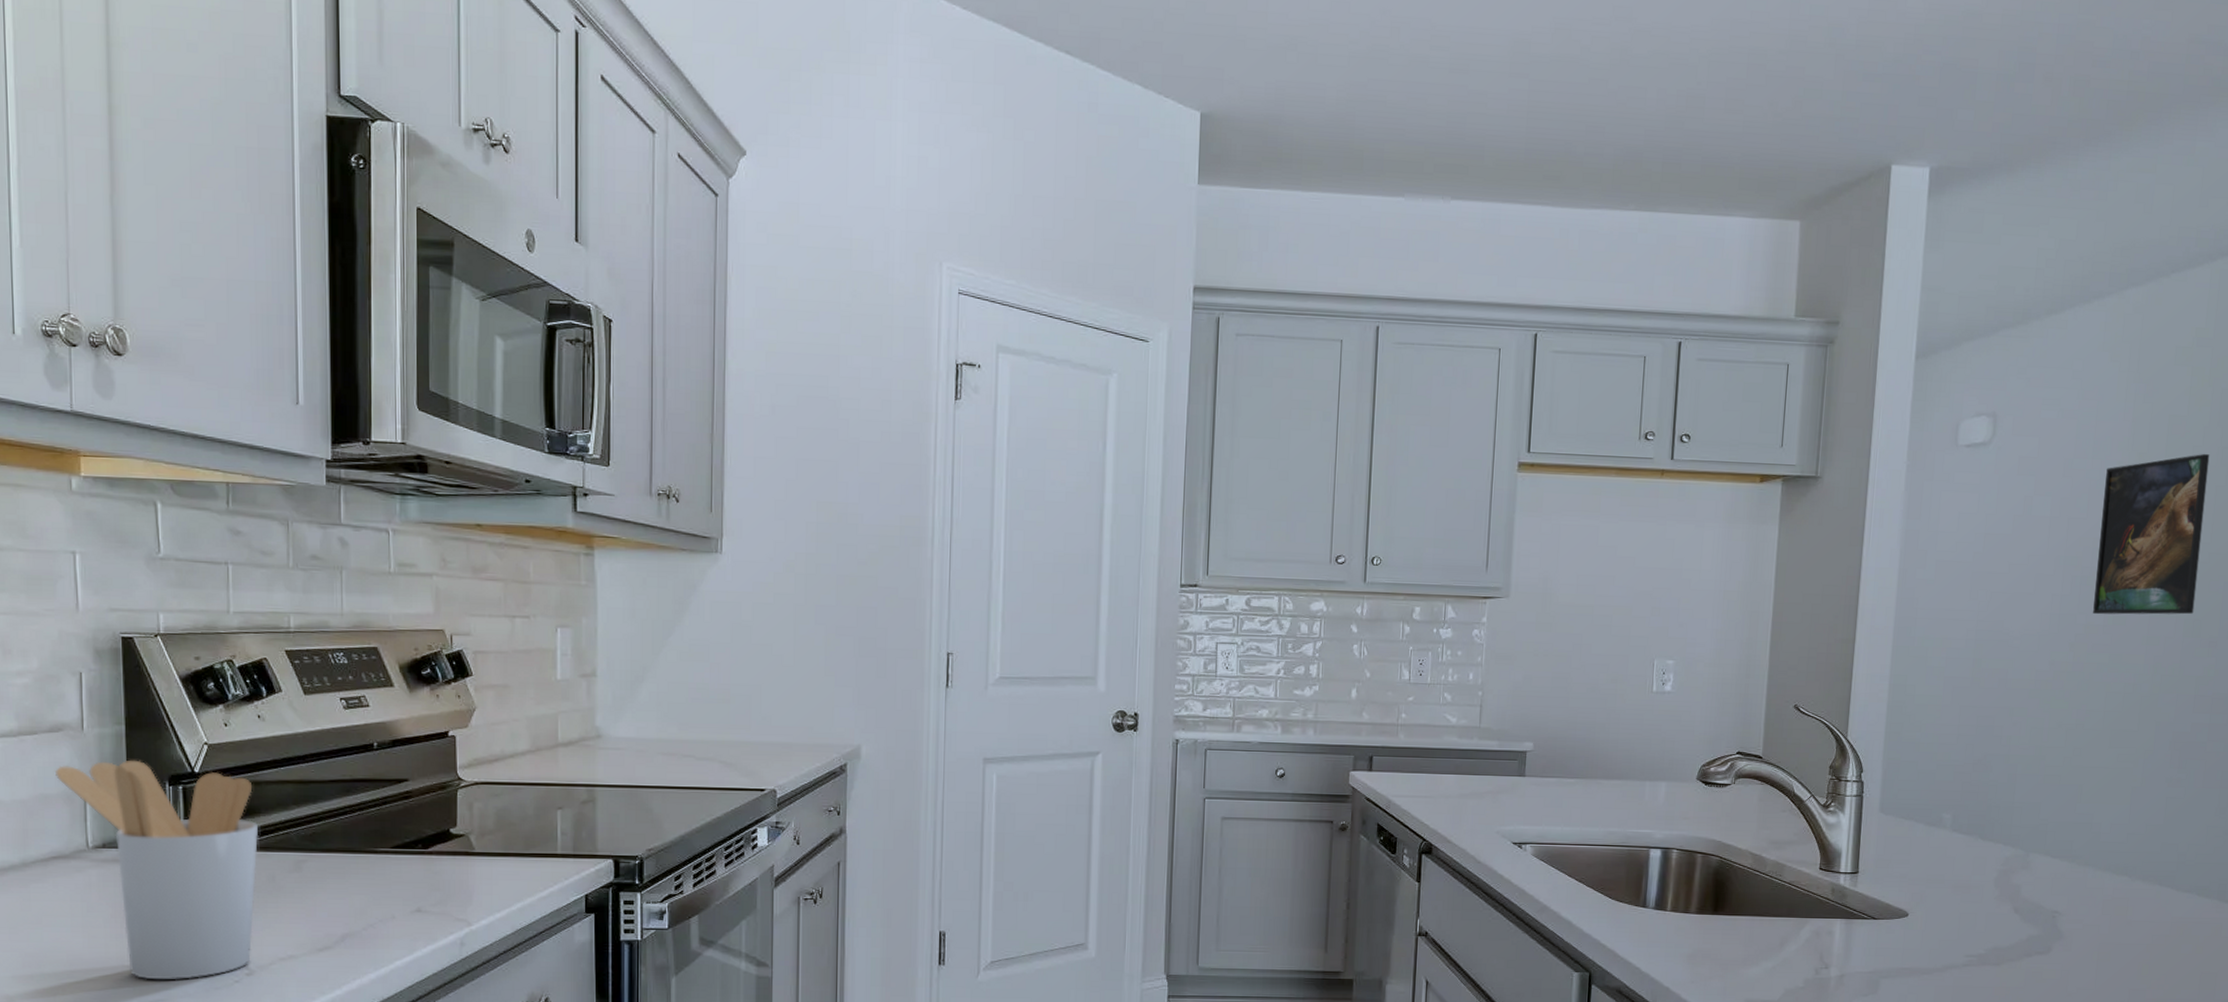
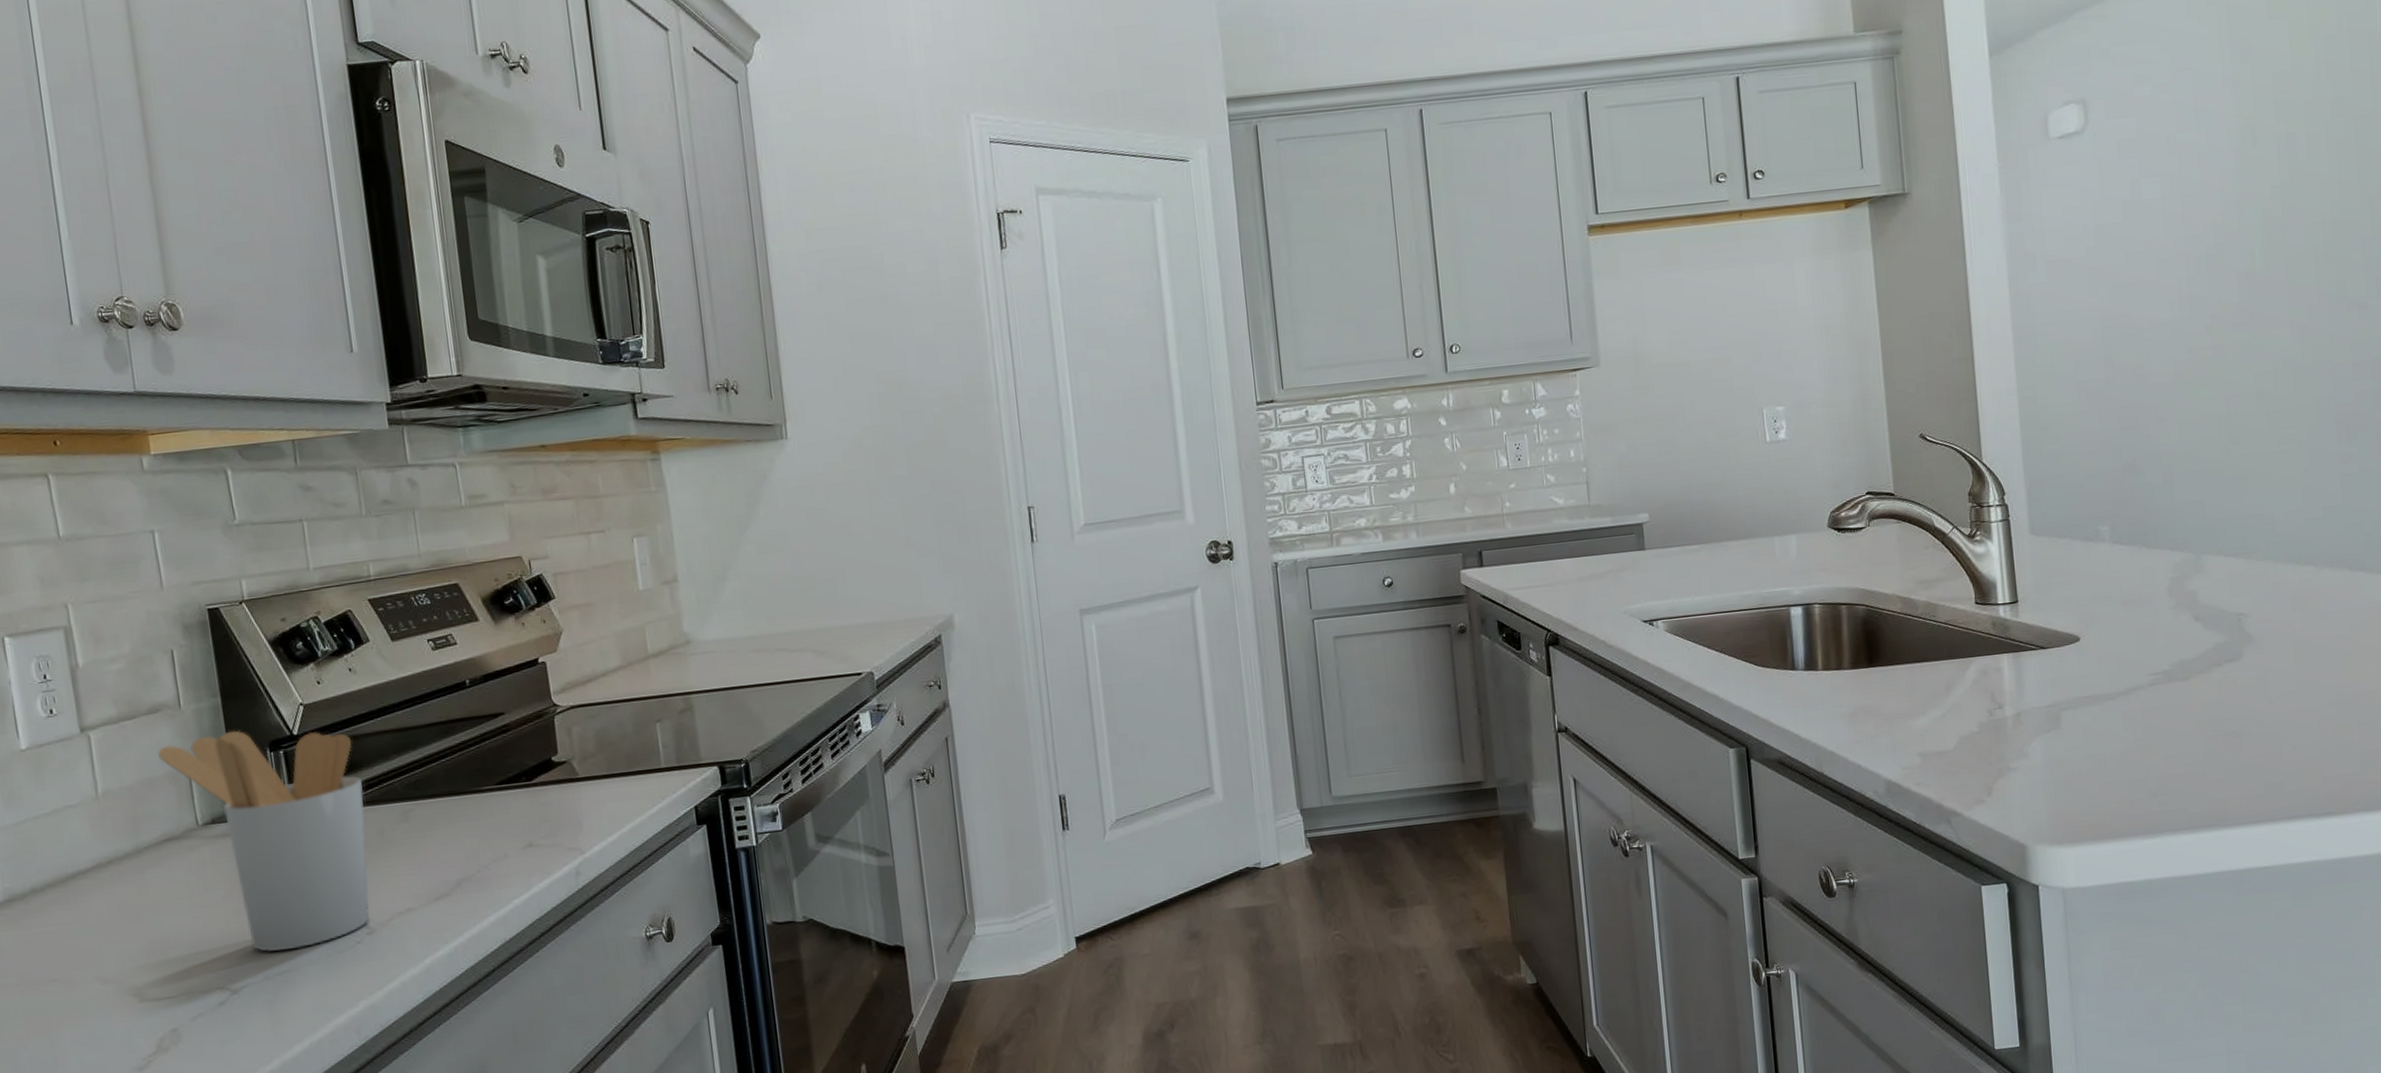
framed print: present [2093,453,2210,615] -> none [2214,106,2336,293]

